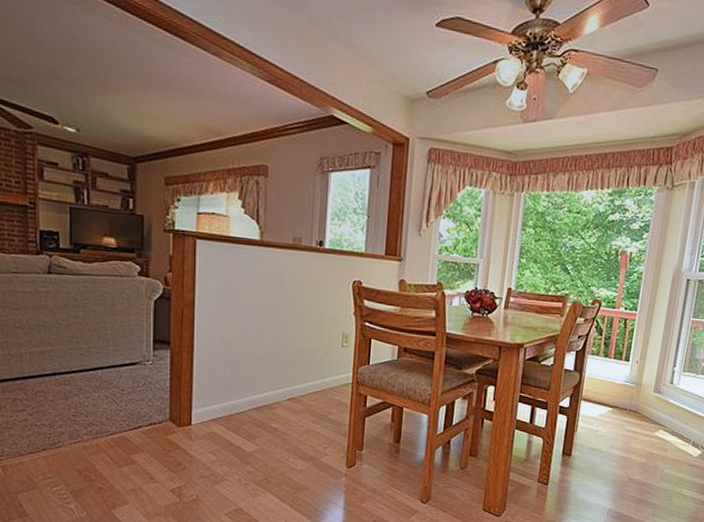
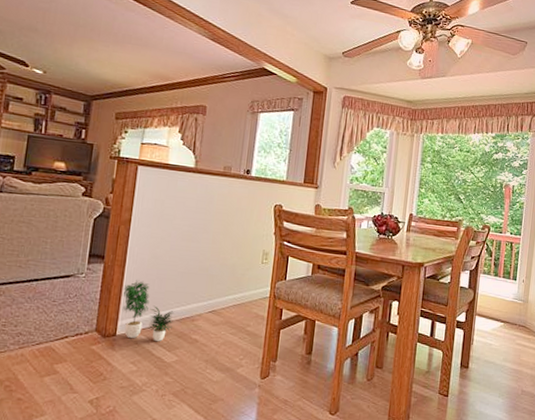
potted plant: none [194,367,251,431] -> present [122,280,174,342]

